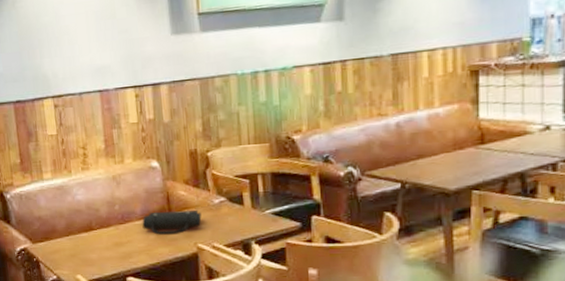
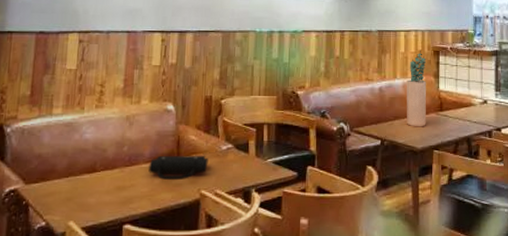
vase: none [433,71,462,166] -> present [407,49,427,127]

